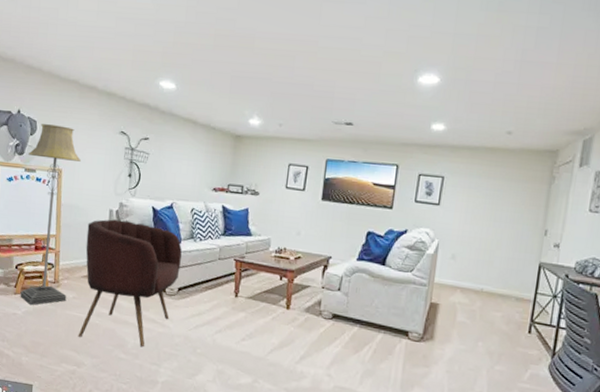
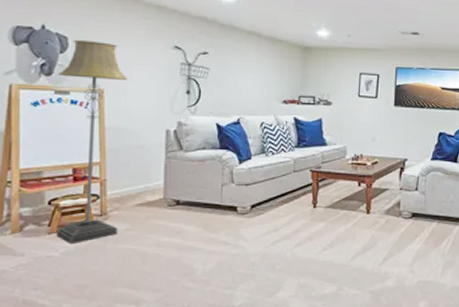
armchair: present [78,219,182,347] -> none [134,140,253,272]

